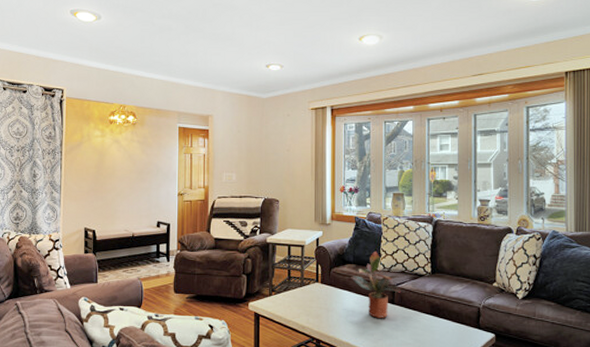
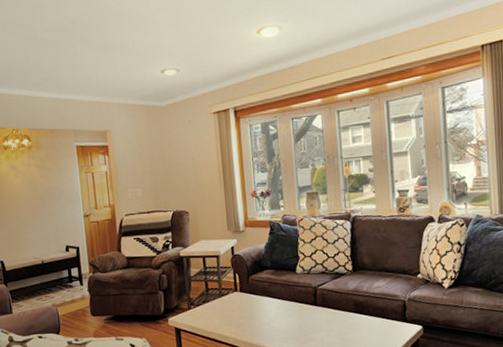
potted plant: present [350,251,401,318] -> none [269,253,323,321]

